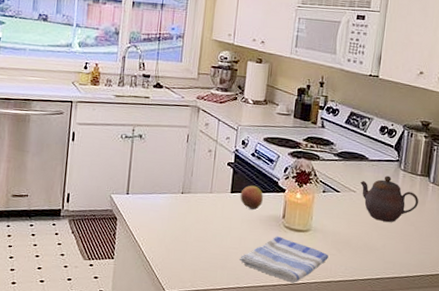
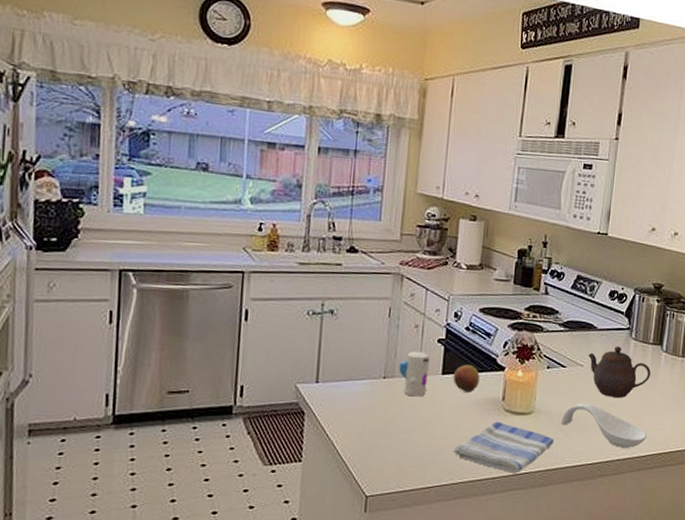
toy: none [194,172,221,211] -> present [398,352,430,397]
spoon rest: none [334,224,415,268] -> present [560,402,647,448]

